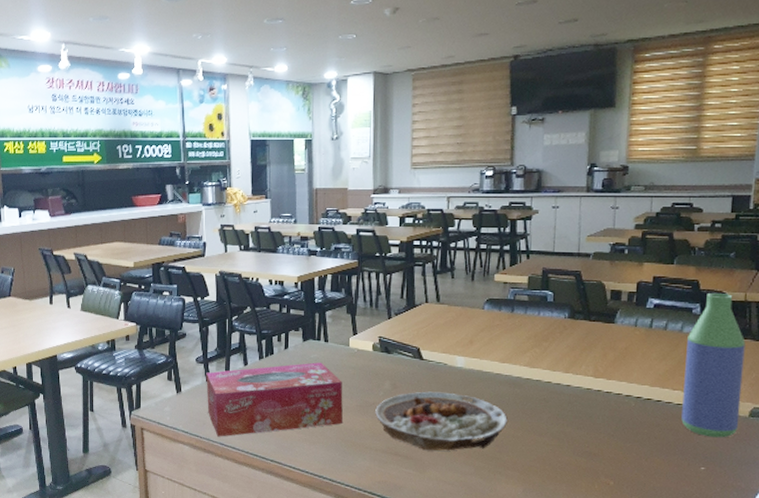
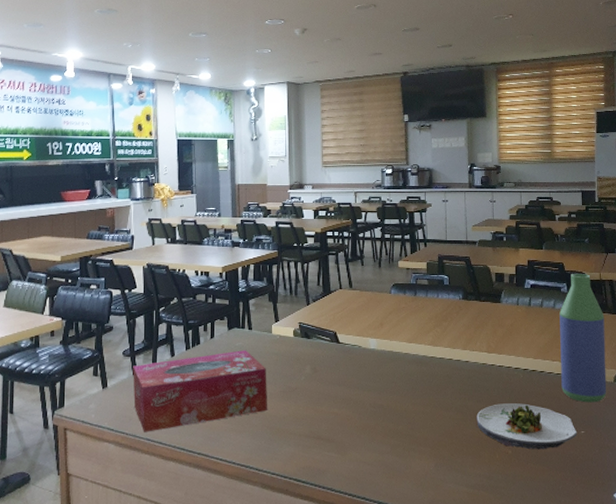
plate: present [375,391,508,451] -> none [298,373,417,433]
salad plate: none [575,432,696,484] -> present [476,403,578,450]

